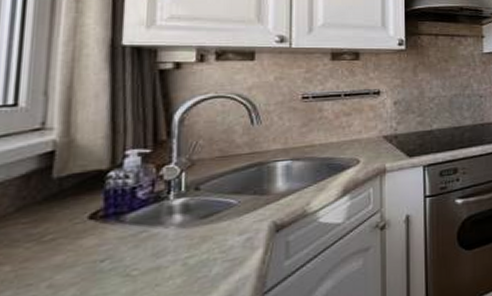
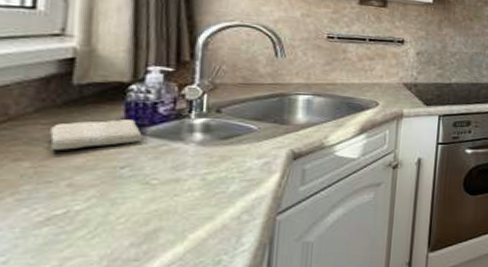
washcloth: none [31,208,122,250] -> present [50,119,142,150]

